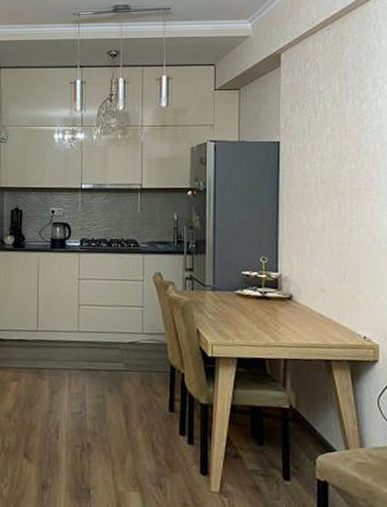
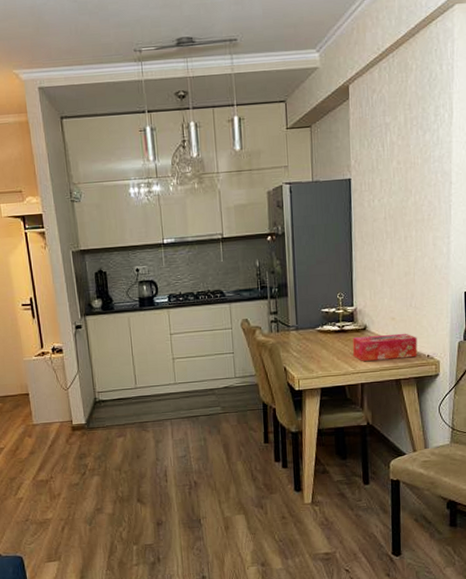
tissue box: none [276,306,352,337] -> present [353,333,418,361]

